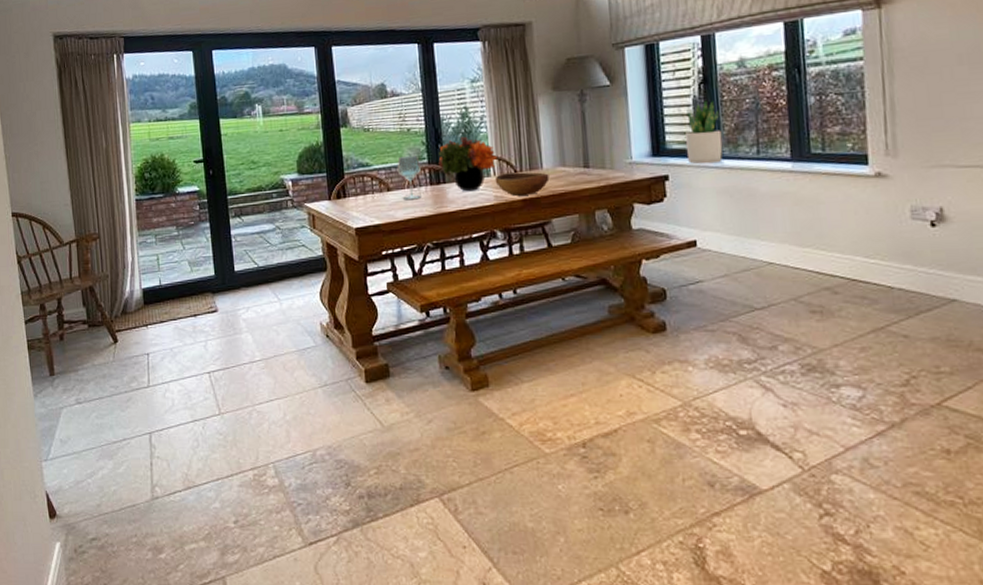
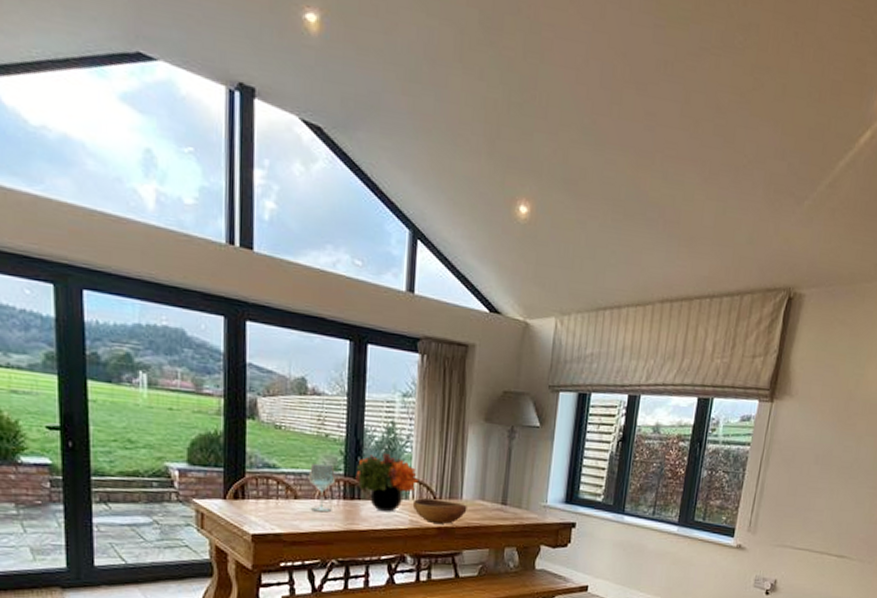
planter: present [685,100,723,165] -> none [595,458,630,518]

